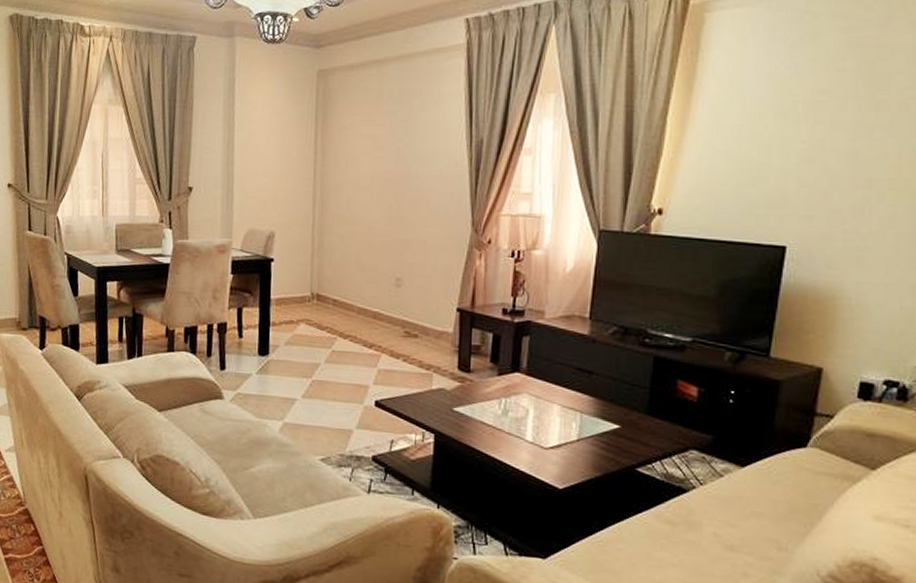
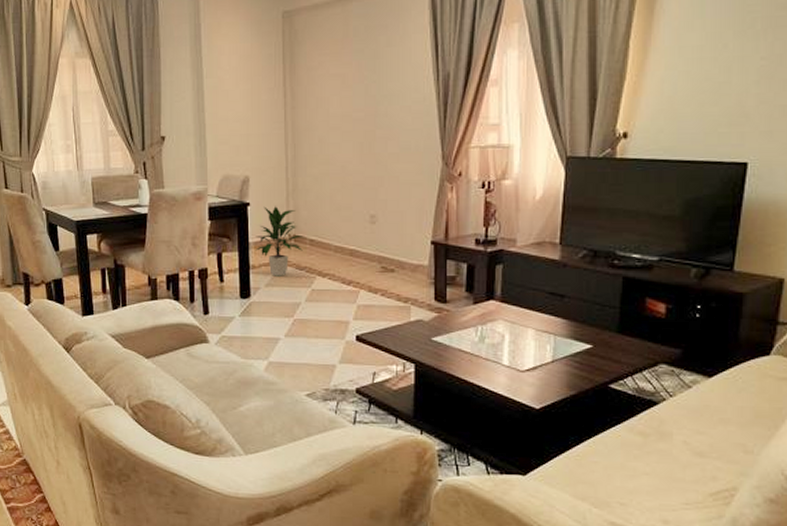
indoor plant: none [275,263,330,336] -> present [254,206,307,276]

